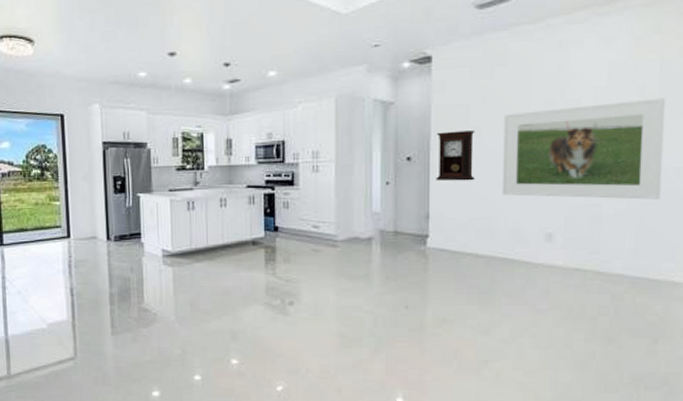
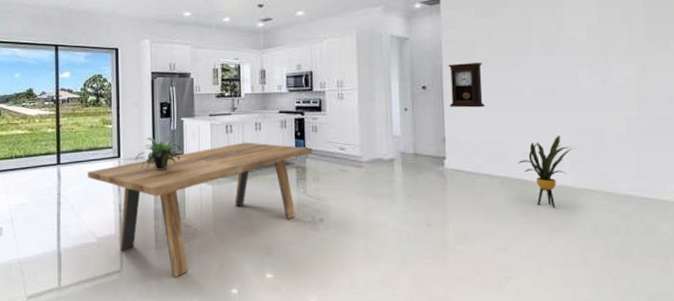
dining table: none [34,220,283,364] -> present [87,142,313,277]
potted plant: none [87,214,138,250] -> present [135,136,181,169]
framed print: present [503,98,666,200] -> none [508,34,658,125]
house plant: none [506,212,570,289] -> present [517,136,576,208]

